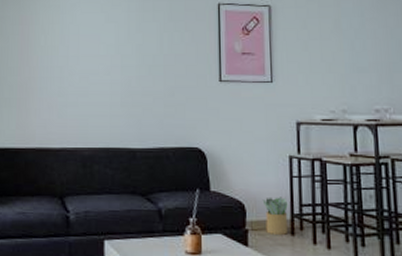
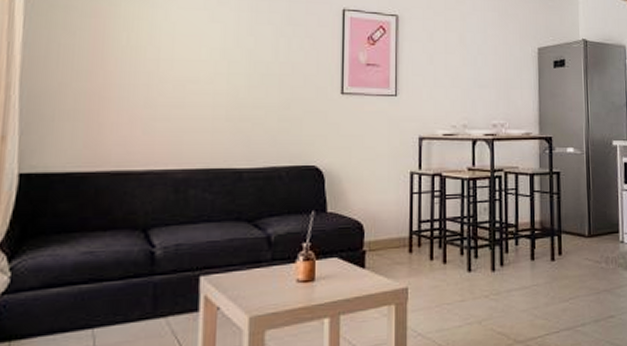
potted plant: present [262,197,288,235] -> none [381,214,407,254]

